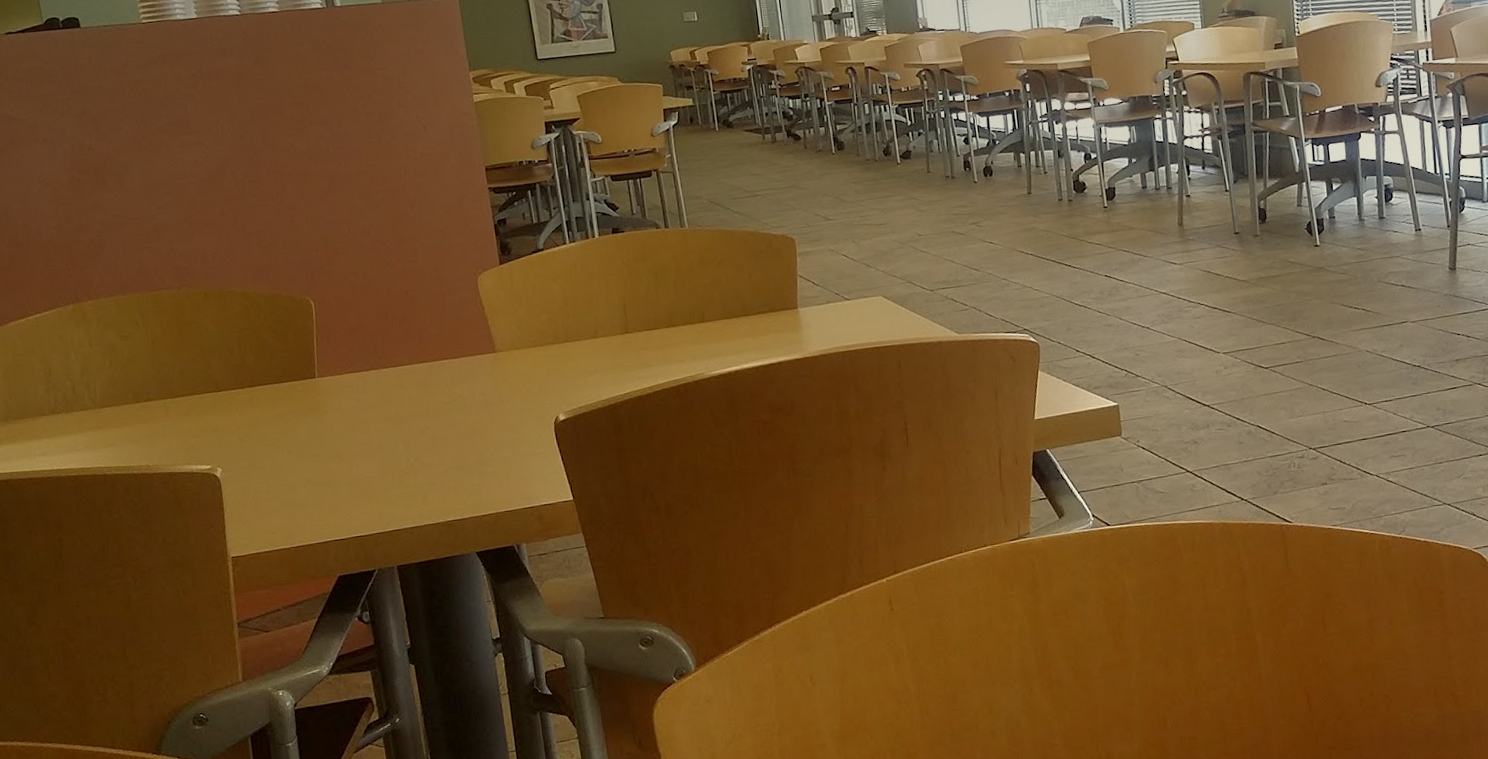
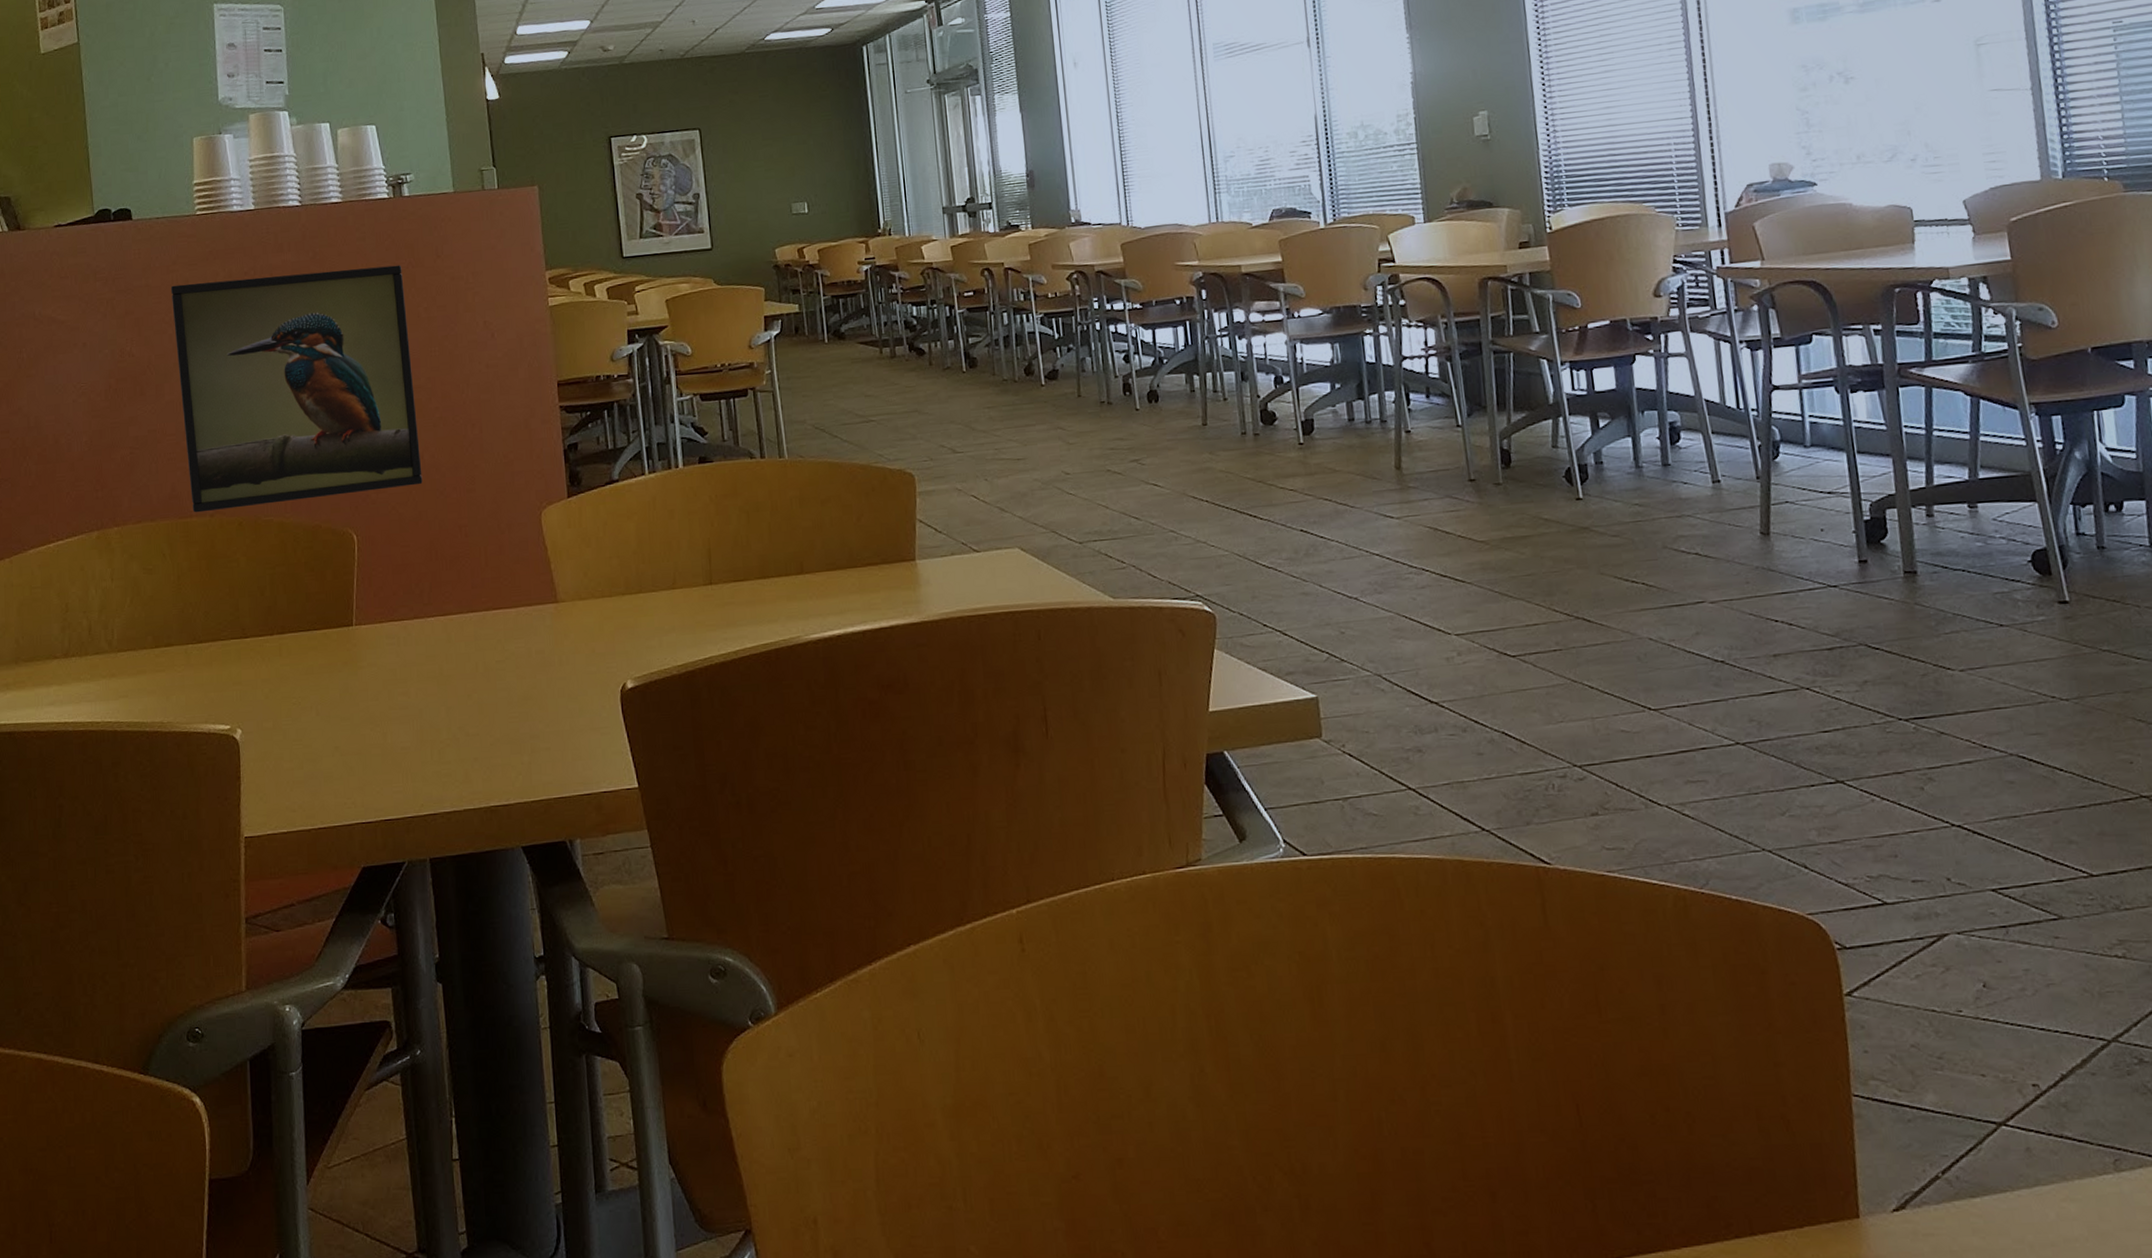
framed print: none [123,67,370,287] -> present [170,265,423,513]

